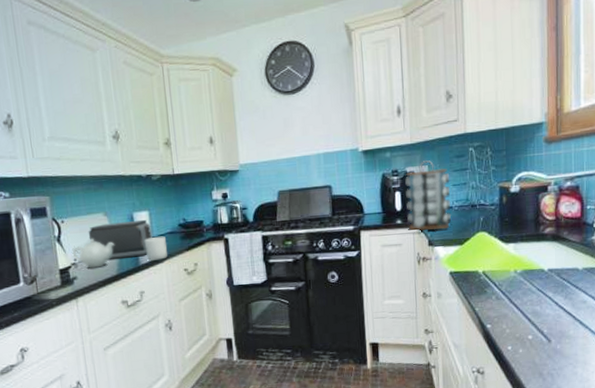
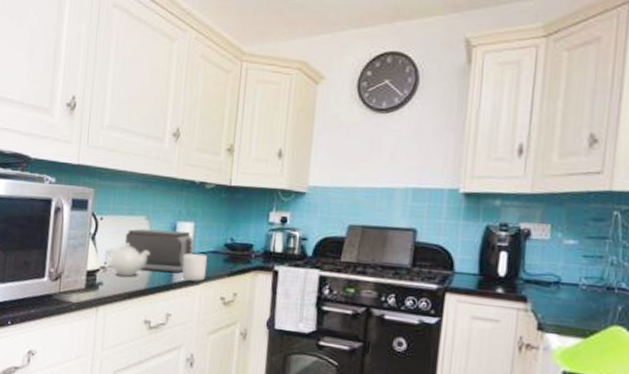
spice rack: present [405,160,452,231] -> none [512,218,580,313]

